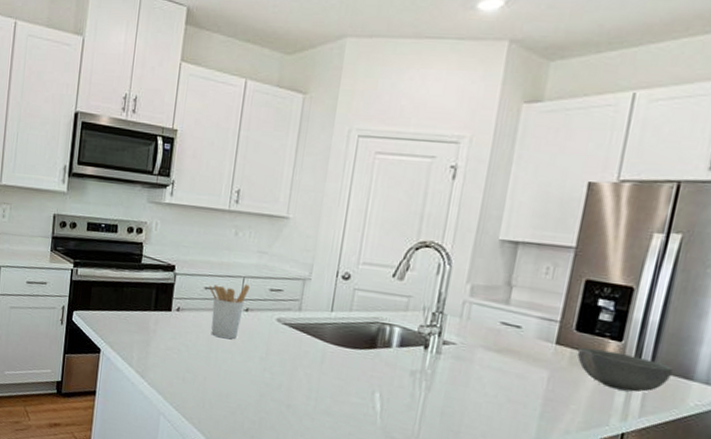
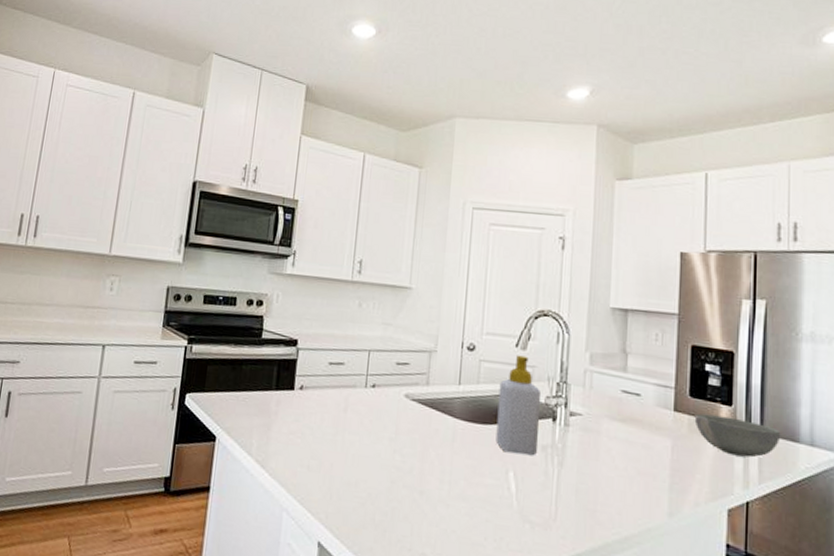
utensil holder: present [208,283,249,339] -> none [333,357,375,419]
soap bottle: none [364,285,415,380] -> present [495,355,542,456]

